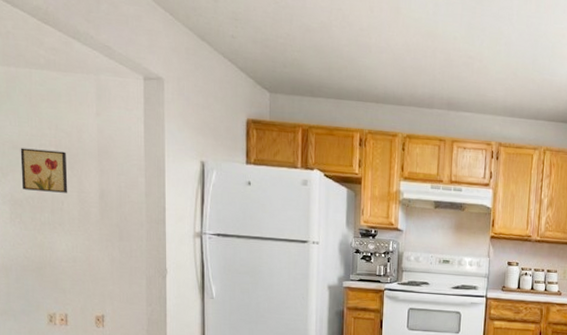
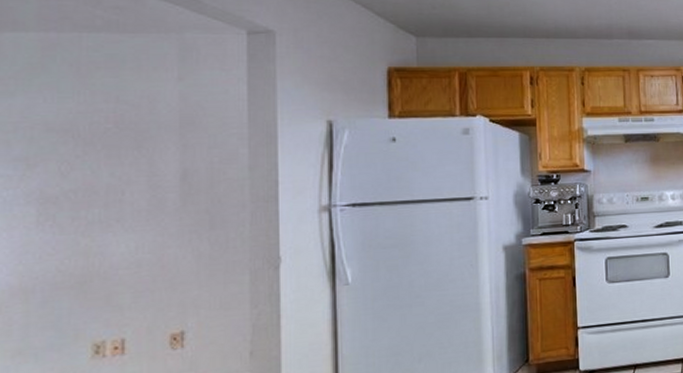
wall art: present [20,148,68,193] -> none [58,128,132,182]

